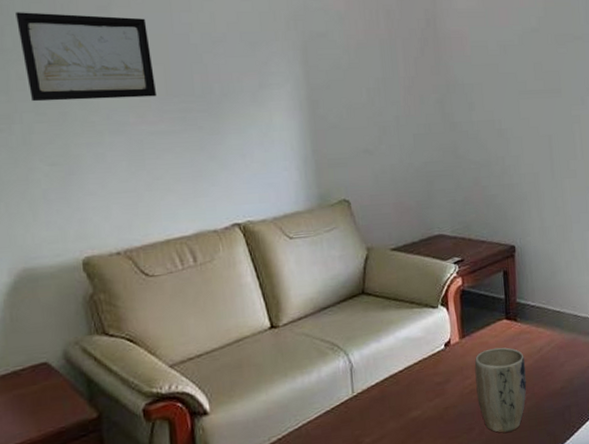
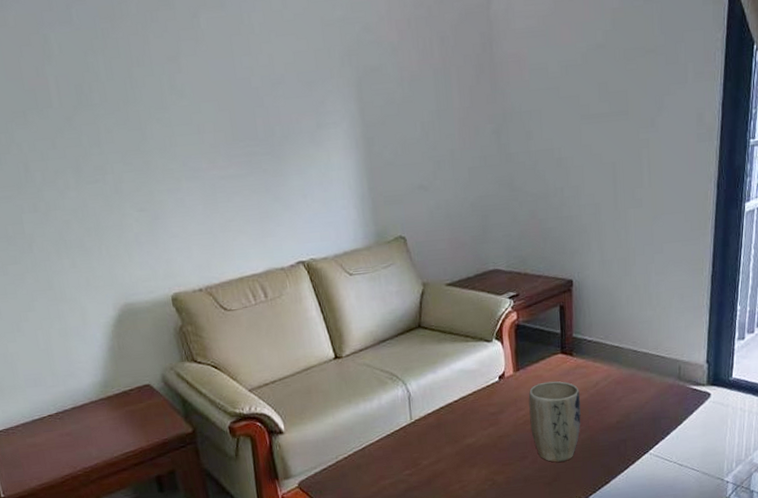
wall art: present [16,12,157,102] -> none [100,65,225,153]

